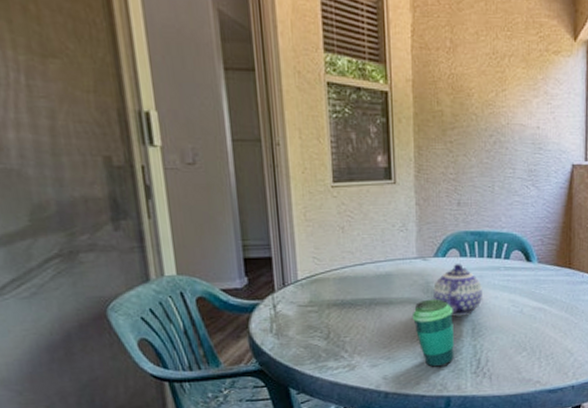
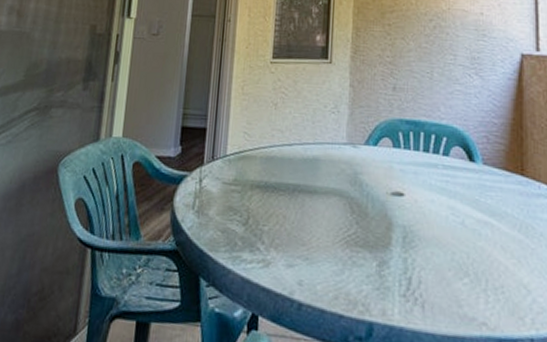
cup: present [411,299,454,367] -> none [336,193,382,281]
teapot: present [433,264,482,317] -> none [361,155,416,219]

